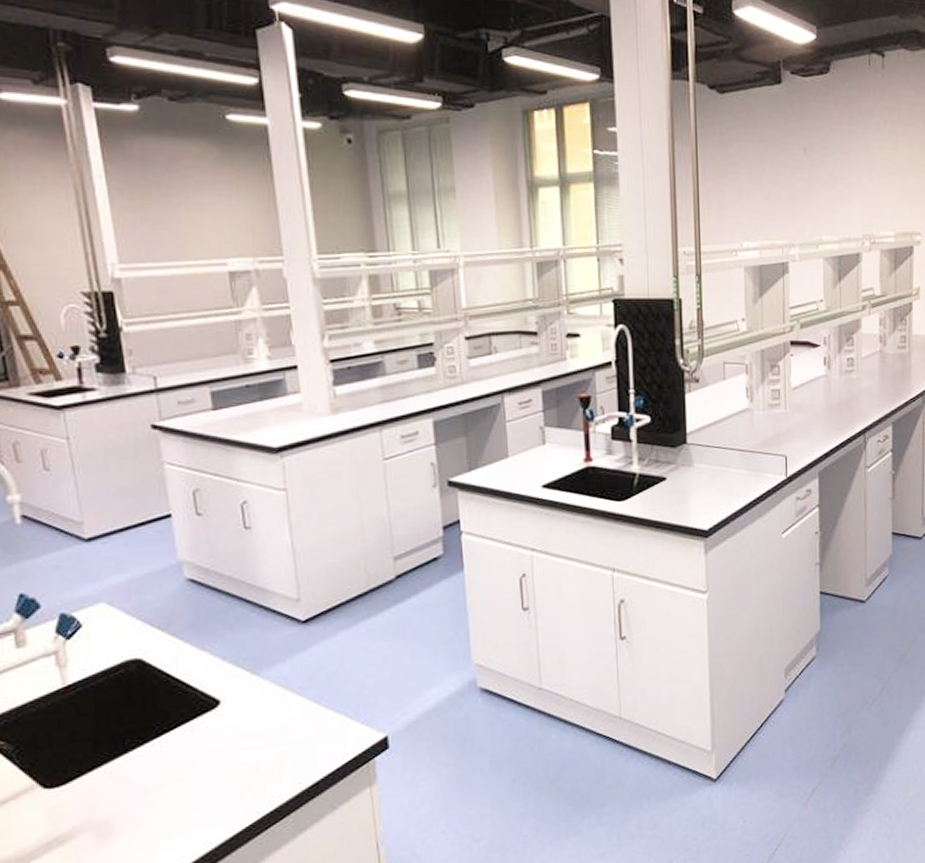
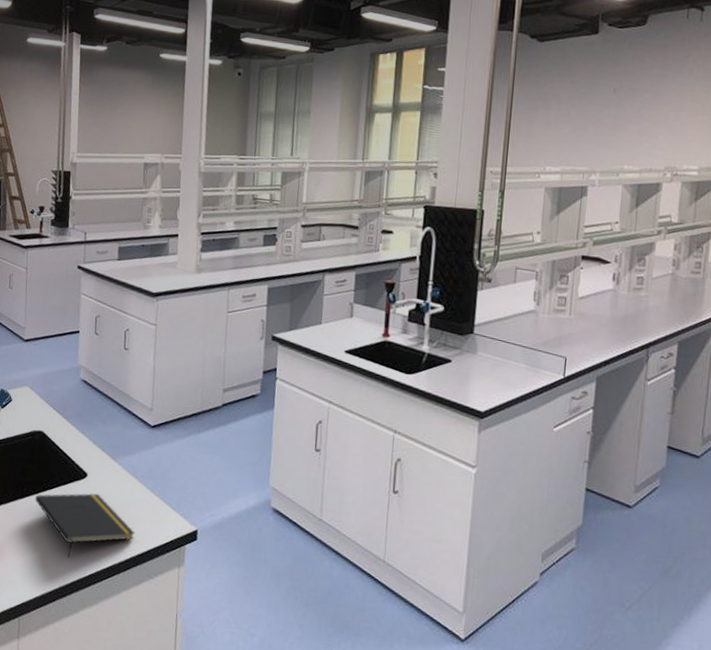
notepad: none [145,722,302,814] -> present [34,493,135,558]

